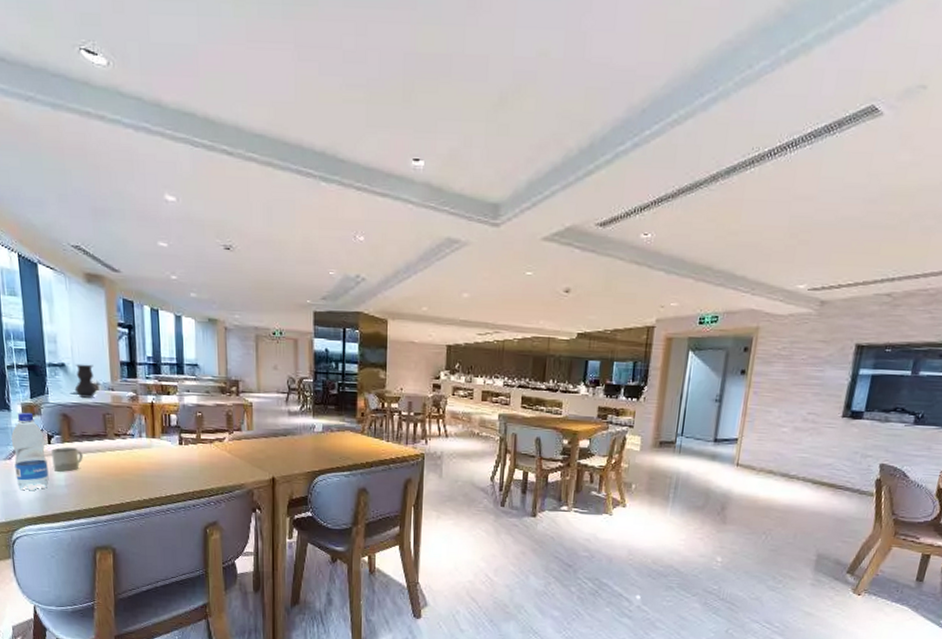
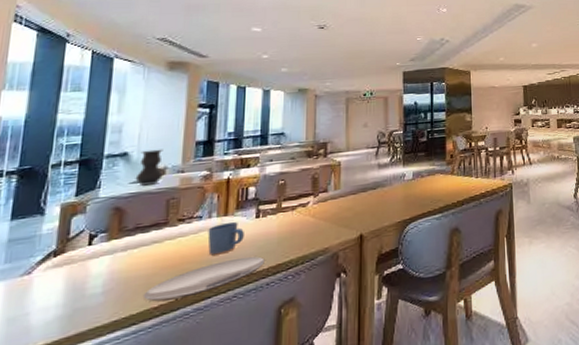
bottle: present [11,412,49,491] -> none [32,212,85,312]
cup: present [51,447,83,472] -> none [89,243,133,278]
plate: none [96,477,190,503] -> present [142,256,265,303]
mug: none [140,444,171,472] -> present [207,222,244,256]

